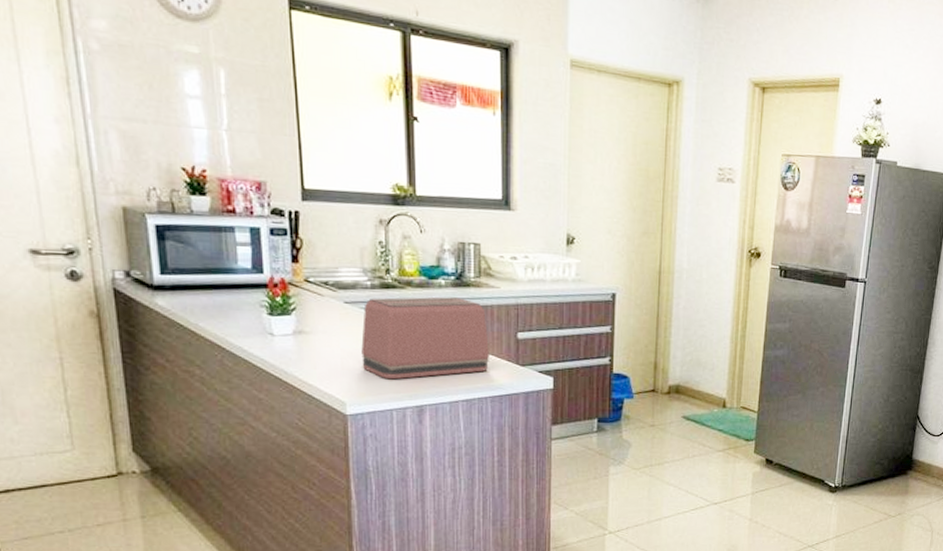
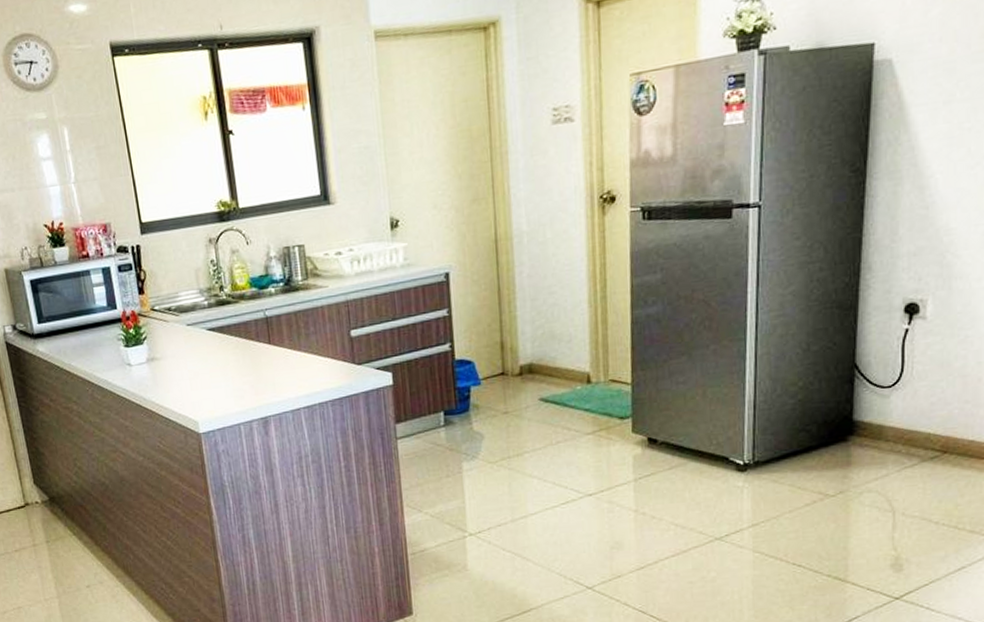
toaster: present [361,297,490,380] -> none [204,303,326,395]

